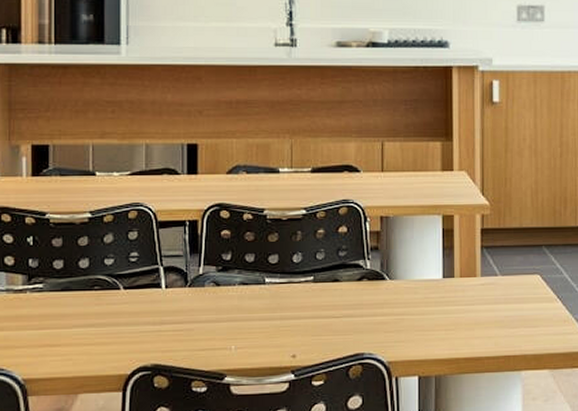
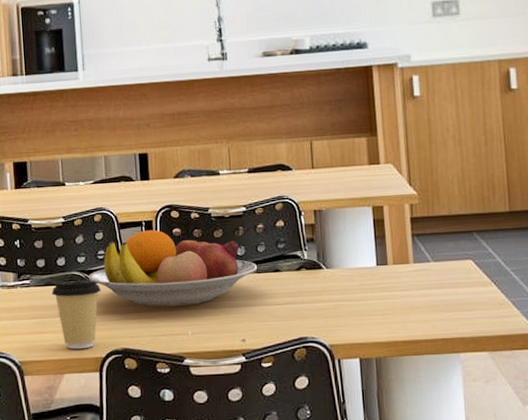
coffee cup: none [69,286,131,366] -> present [51,280,101,350]
fruit bowl: none [117,230,315,319] -> present [89,229,258,308]

